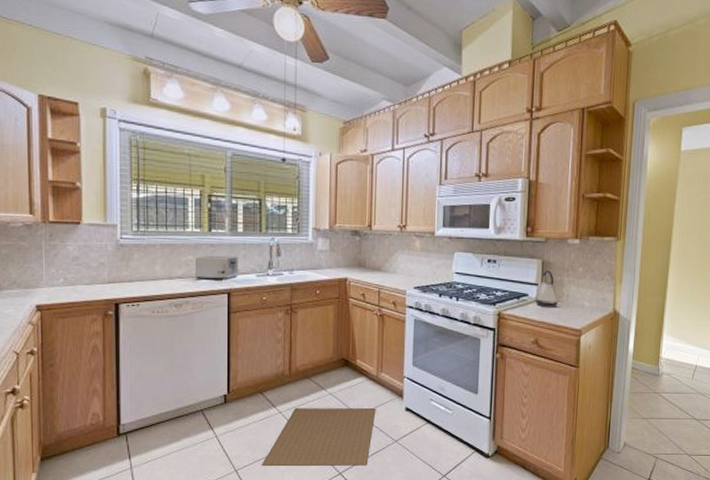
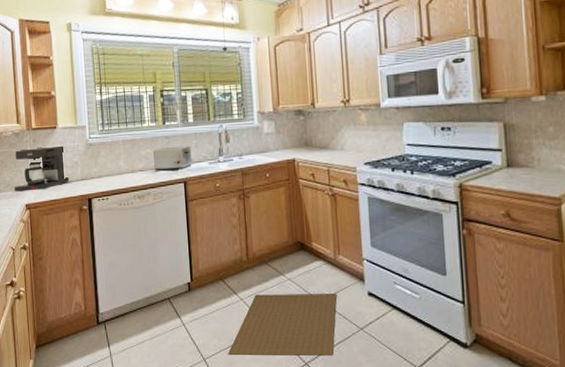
coffee maker: none [22,242,94,291] -> present [14,146,70,192]
kettle: present [535,270,559,307] -> none [500,133,529,175]

